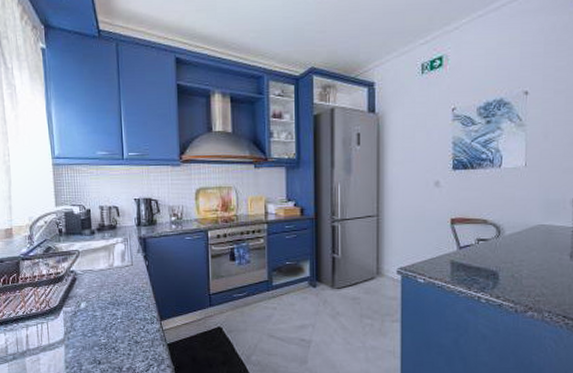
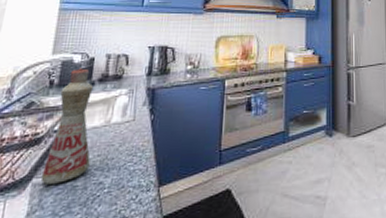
bottle: none [68,219,103,313] -> present [40,68,94,185]

